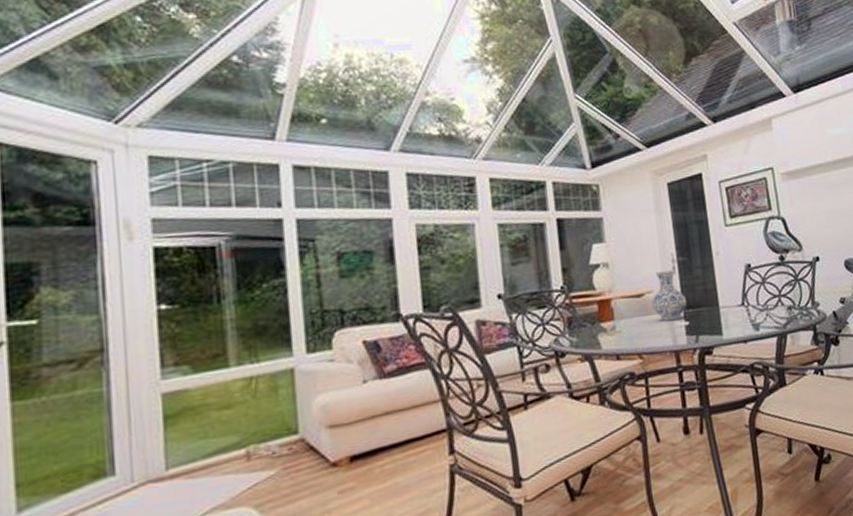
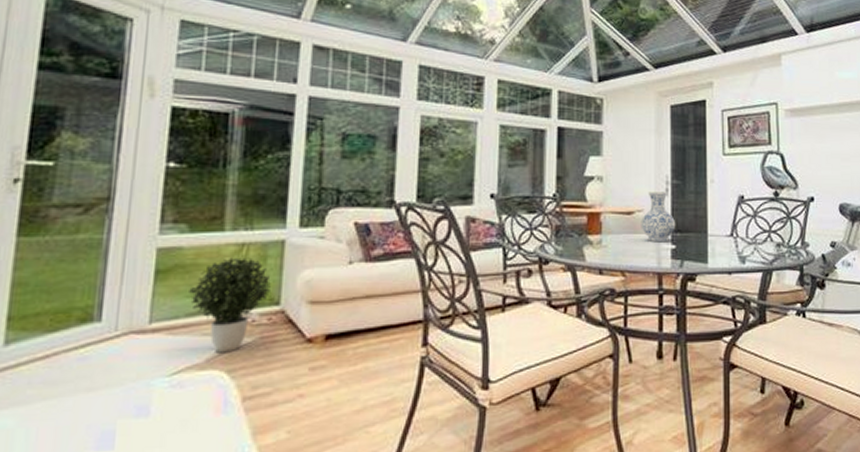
potted plant: none [202,391,286,490] -> present [189,258,271,353]

